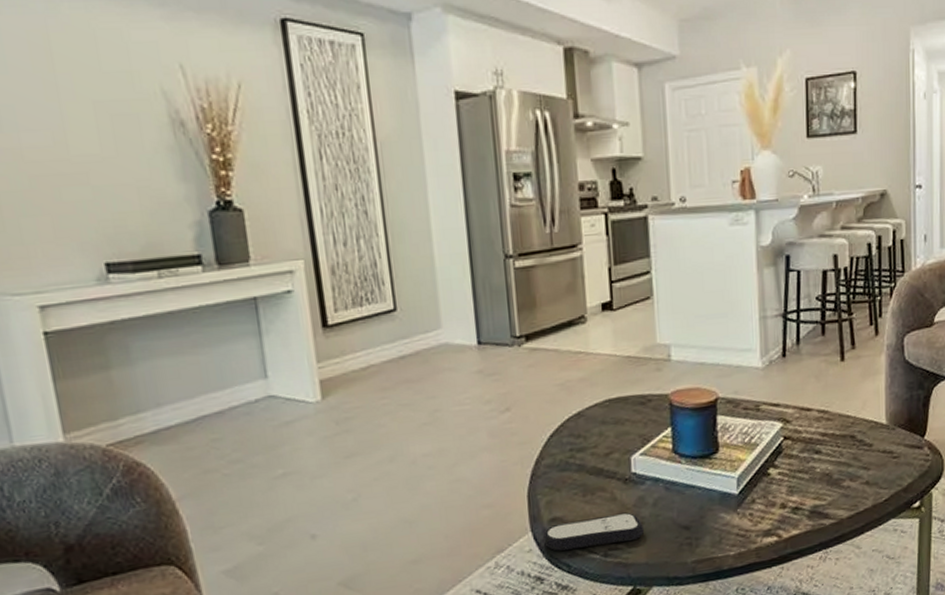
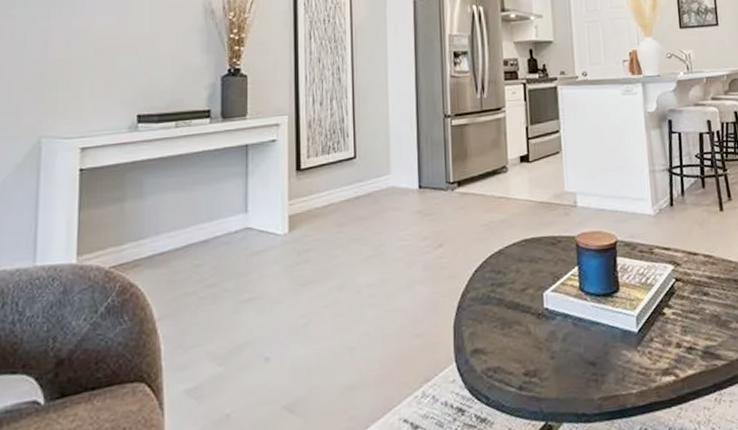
remote control: present [542,512,645,551] -> none [465,346,556,383]

